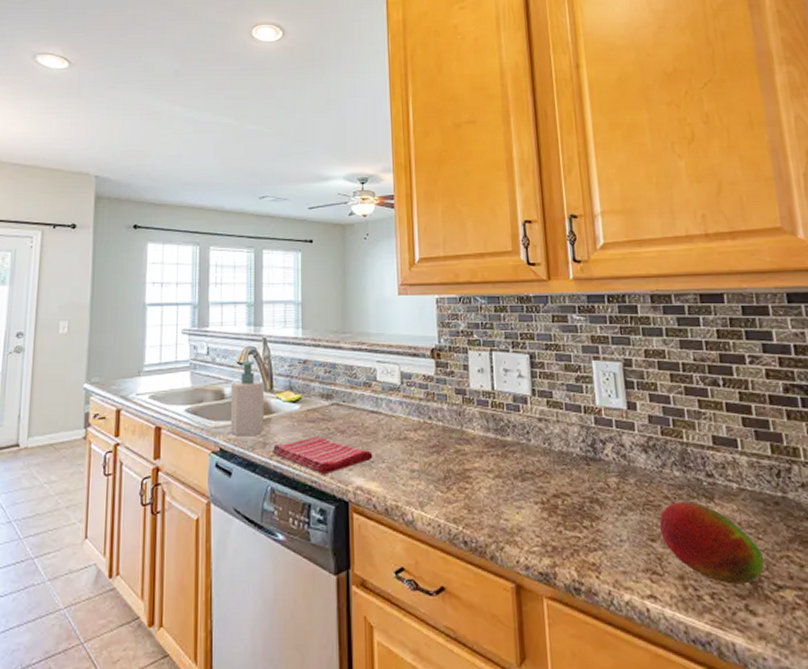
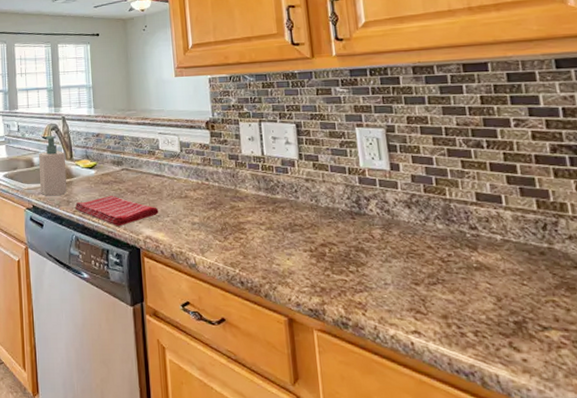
fruit: present [659,502,764,585] -> none [422,251,528,324]

